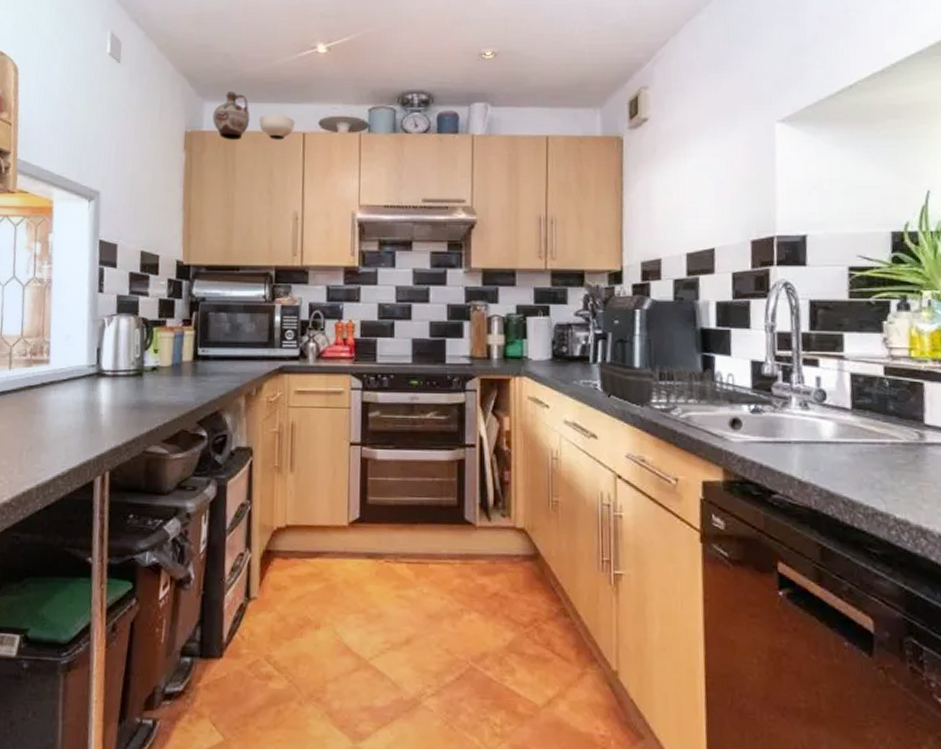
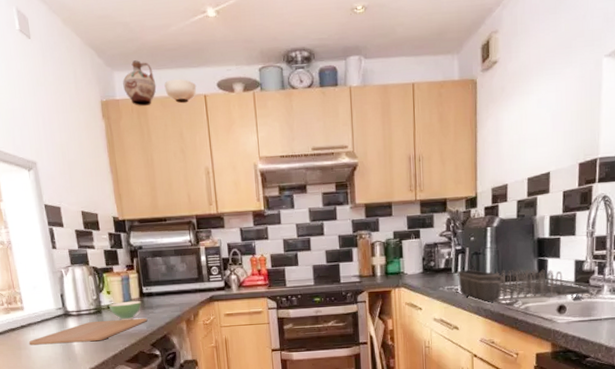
chopping board: none [46,385,198,412] -> present [28,318,148,346]
bowl: none [152,363,194,388] -> present [108,300,142,320]

